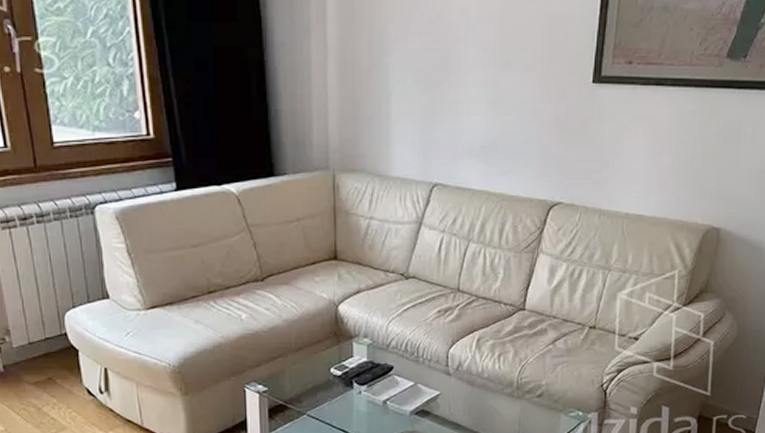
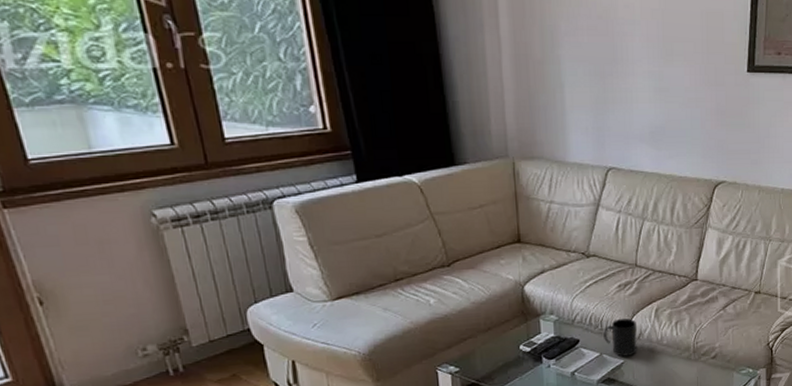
mug: none [420,346,455,388] -> present [603,318,637,357]

